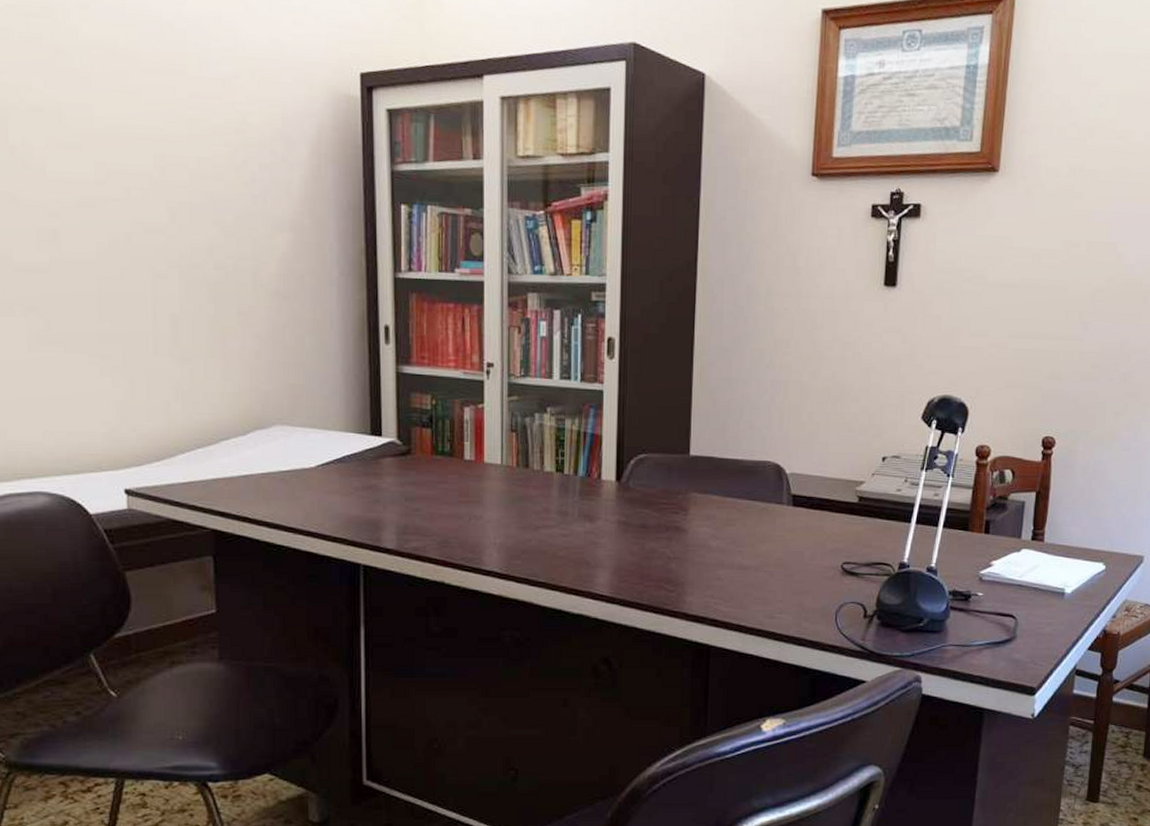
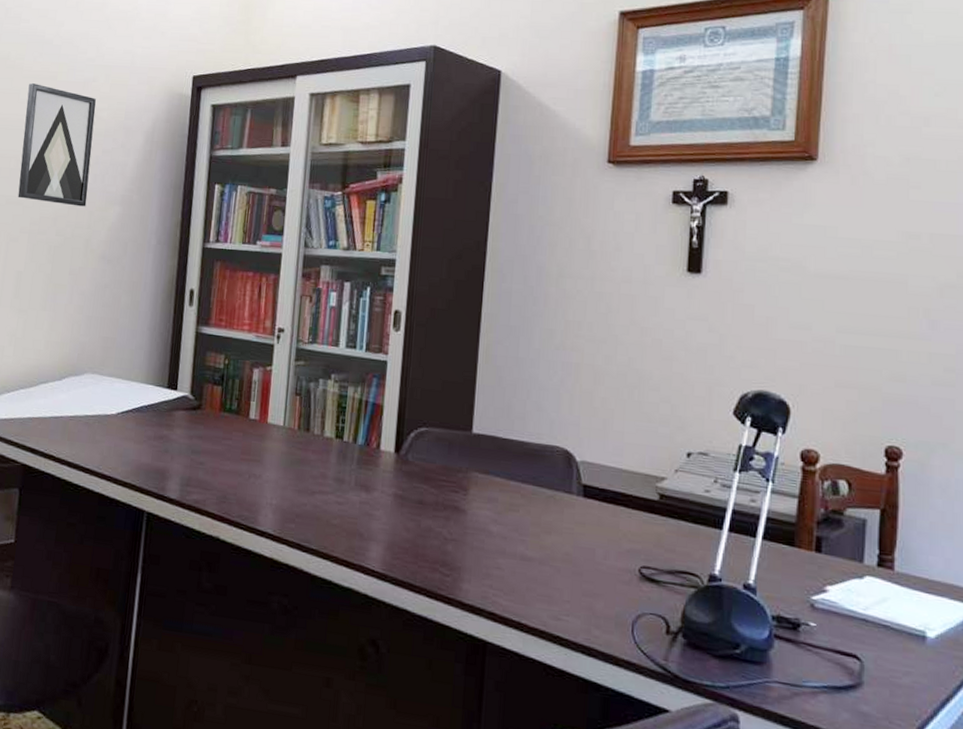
wall art: none [150,79,248,234] -> present [17,83,96,207]

